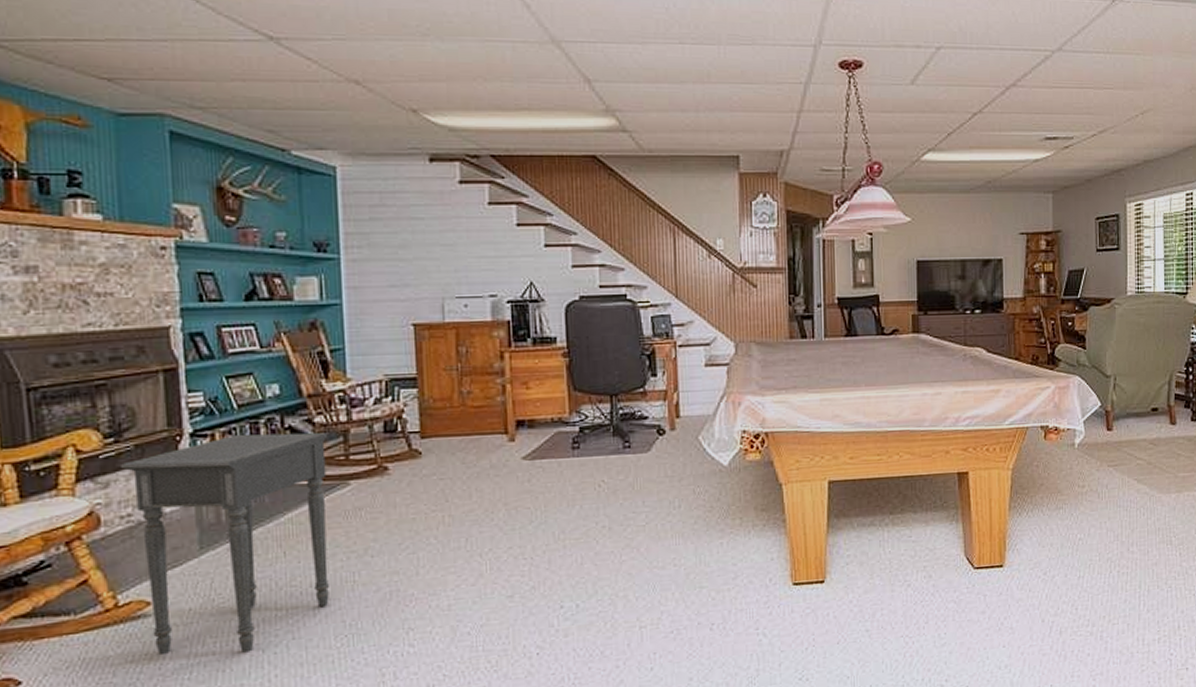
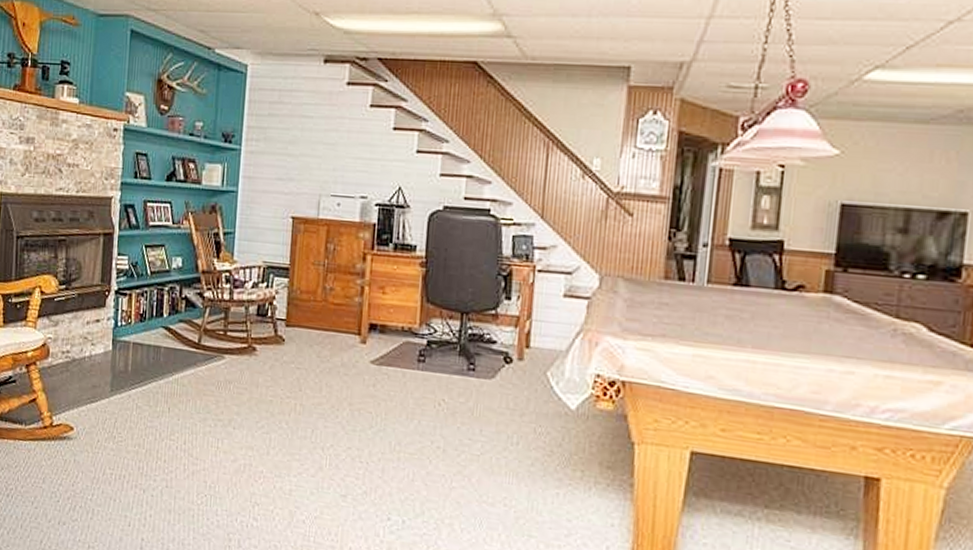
side table: present [119,432,329,656] -> none [66,297,213,490]

